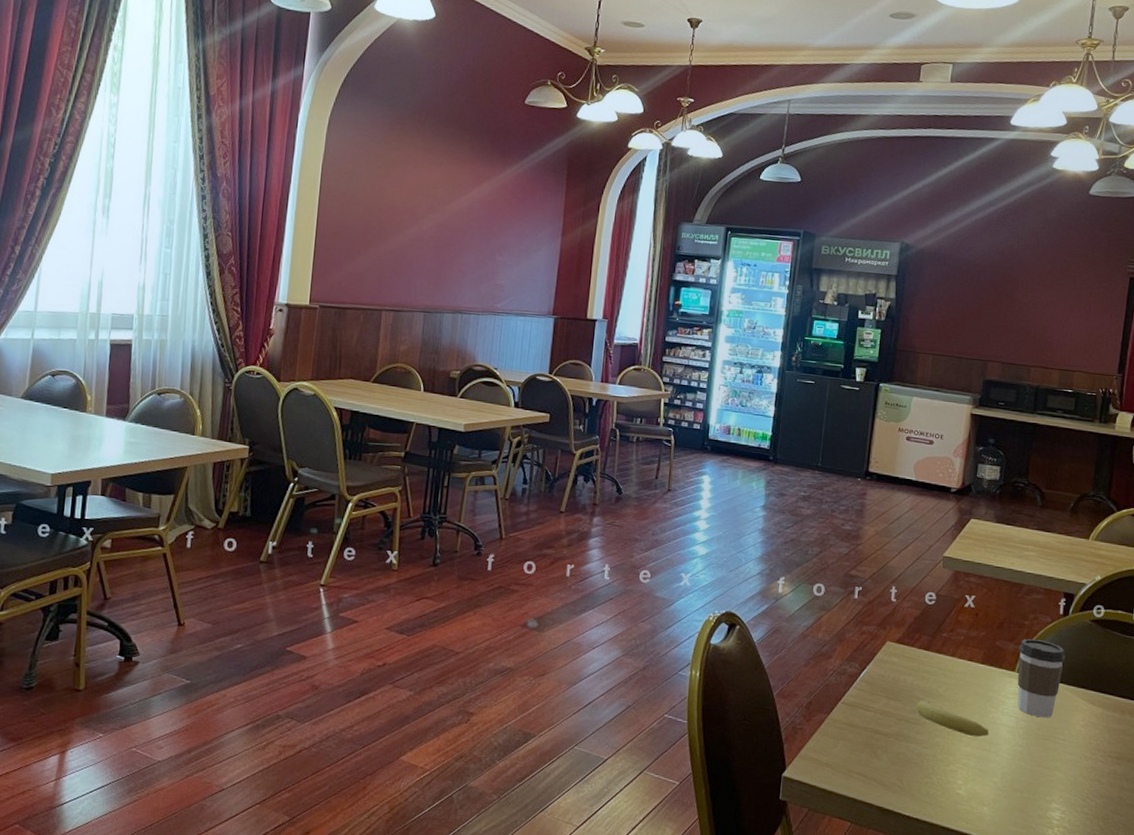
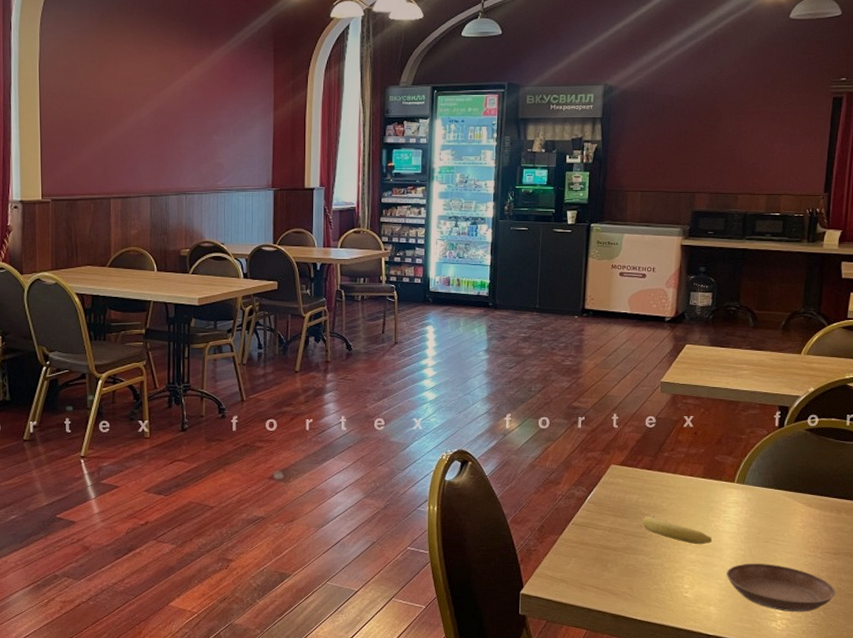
saucer: none [1002,761,1117,821] -> present [727,563,836,612]
coffee cup: present [1017,638,1066,718] -> none [736,451,782,523]

